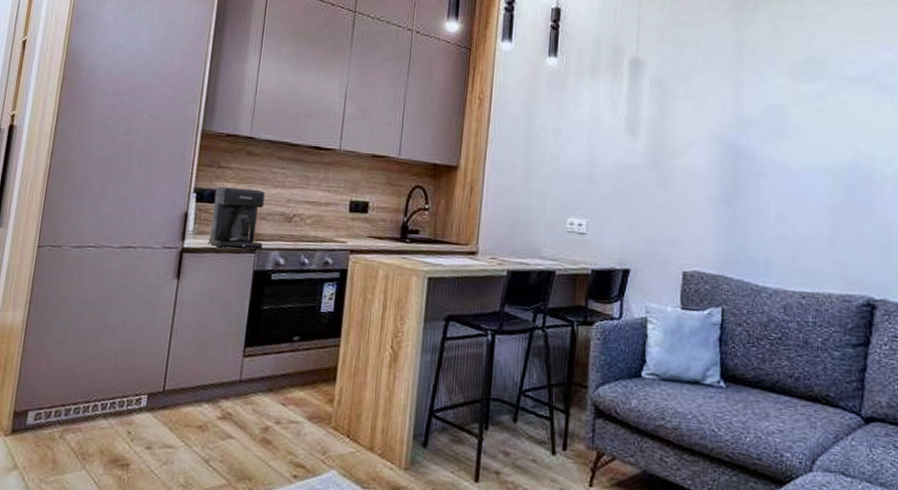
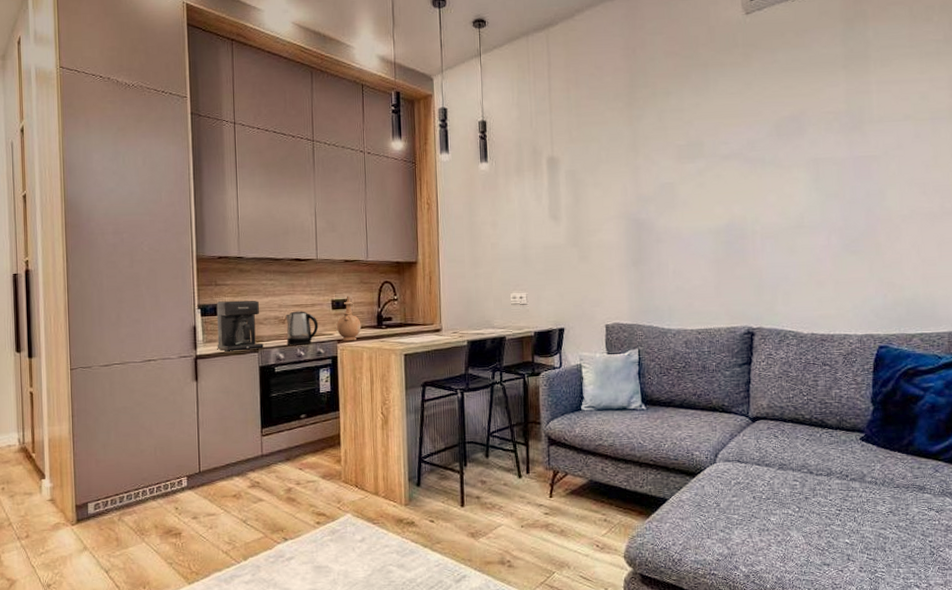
kettle: none [290,209,331,252] -> present [285,311,319,346]
vase: none [352,197,382,254] -> present [337,295,361,342]

